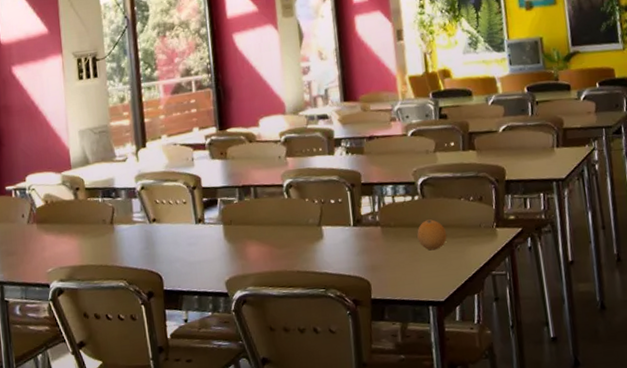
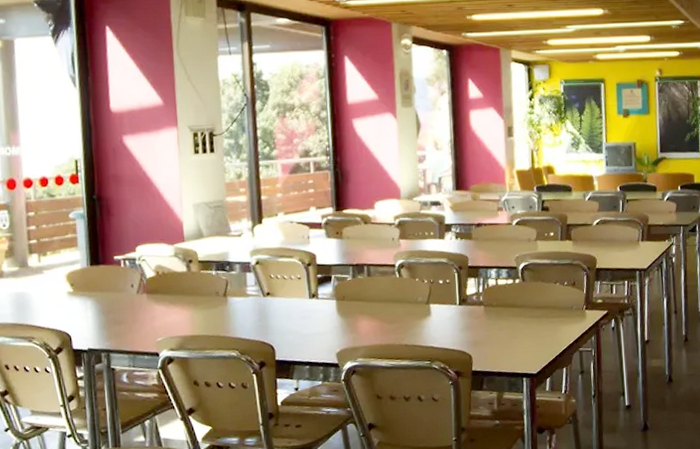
fruit: present [417,219,447,251] -> none [516,301,543,329]

